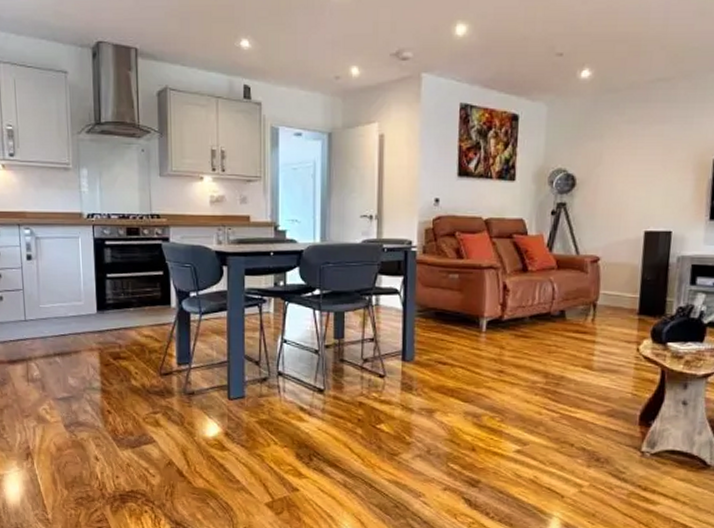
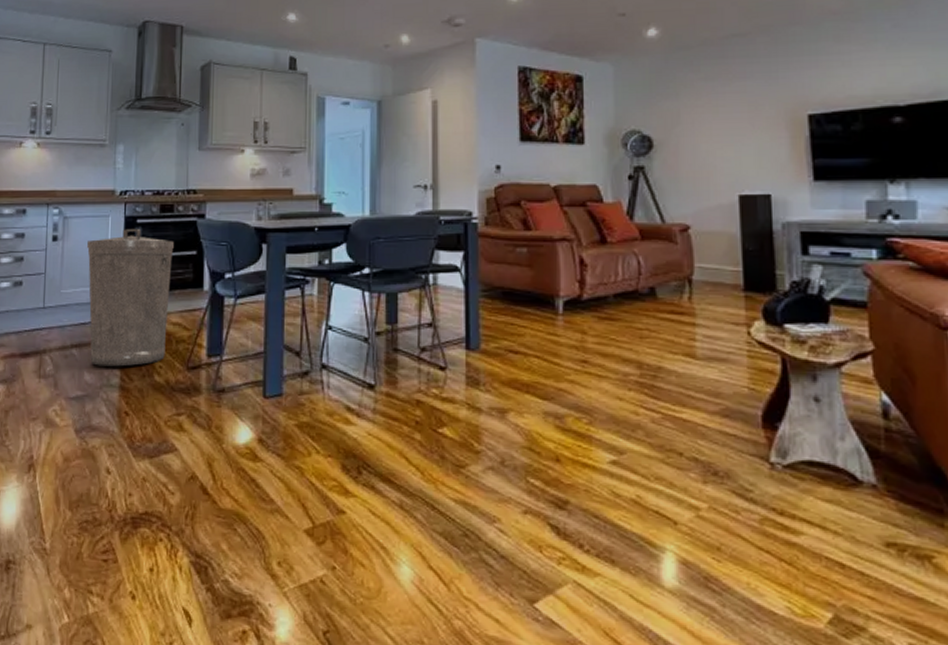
trash can: none [60,250,142,373] -> present [87,229,174,367]

